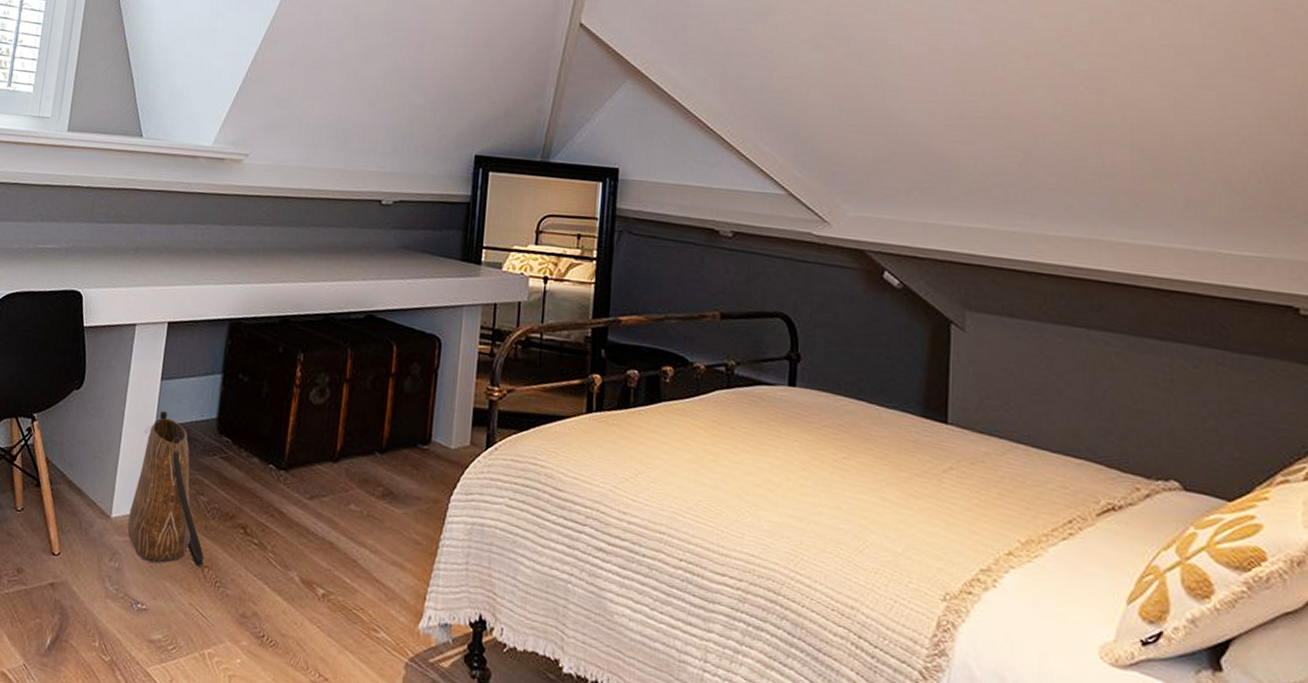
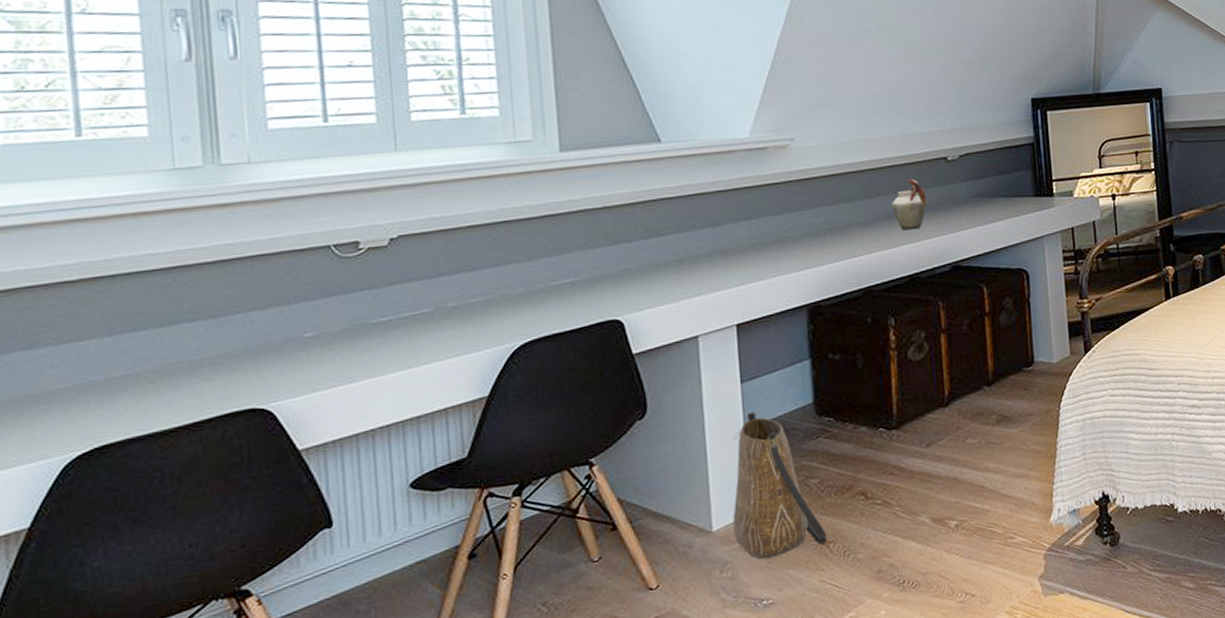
vase: none [321,215,356,268] -> present [892,178,928,230]

